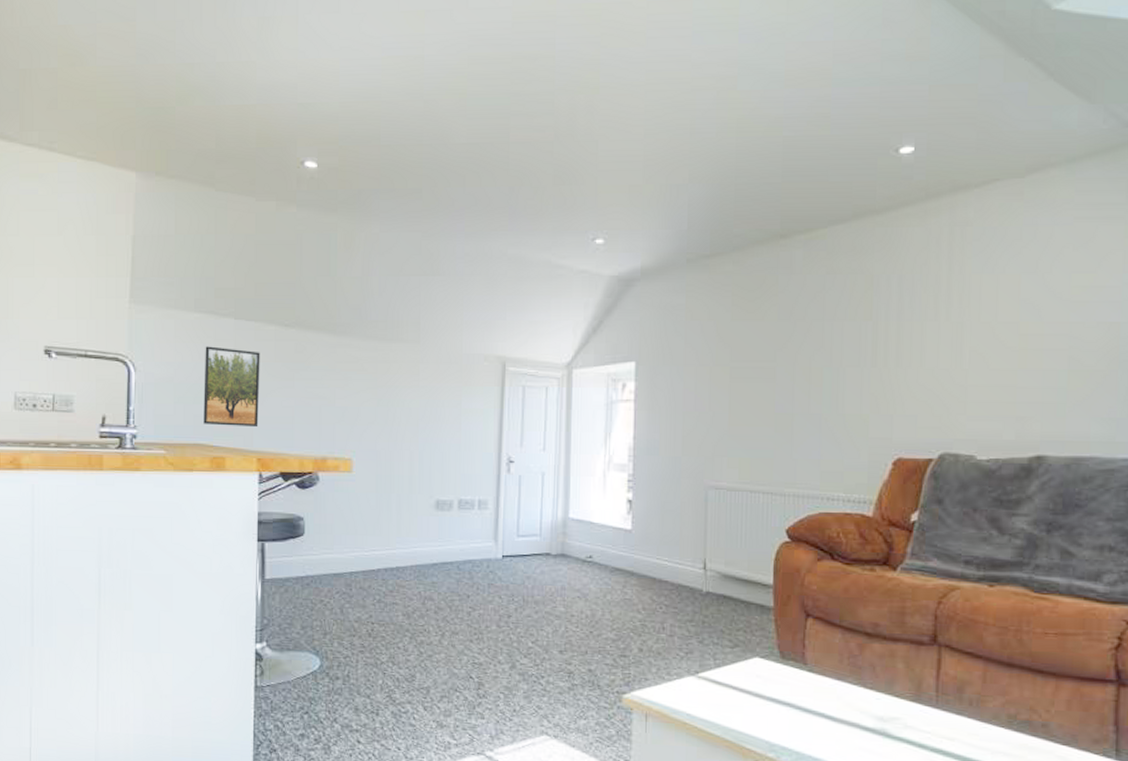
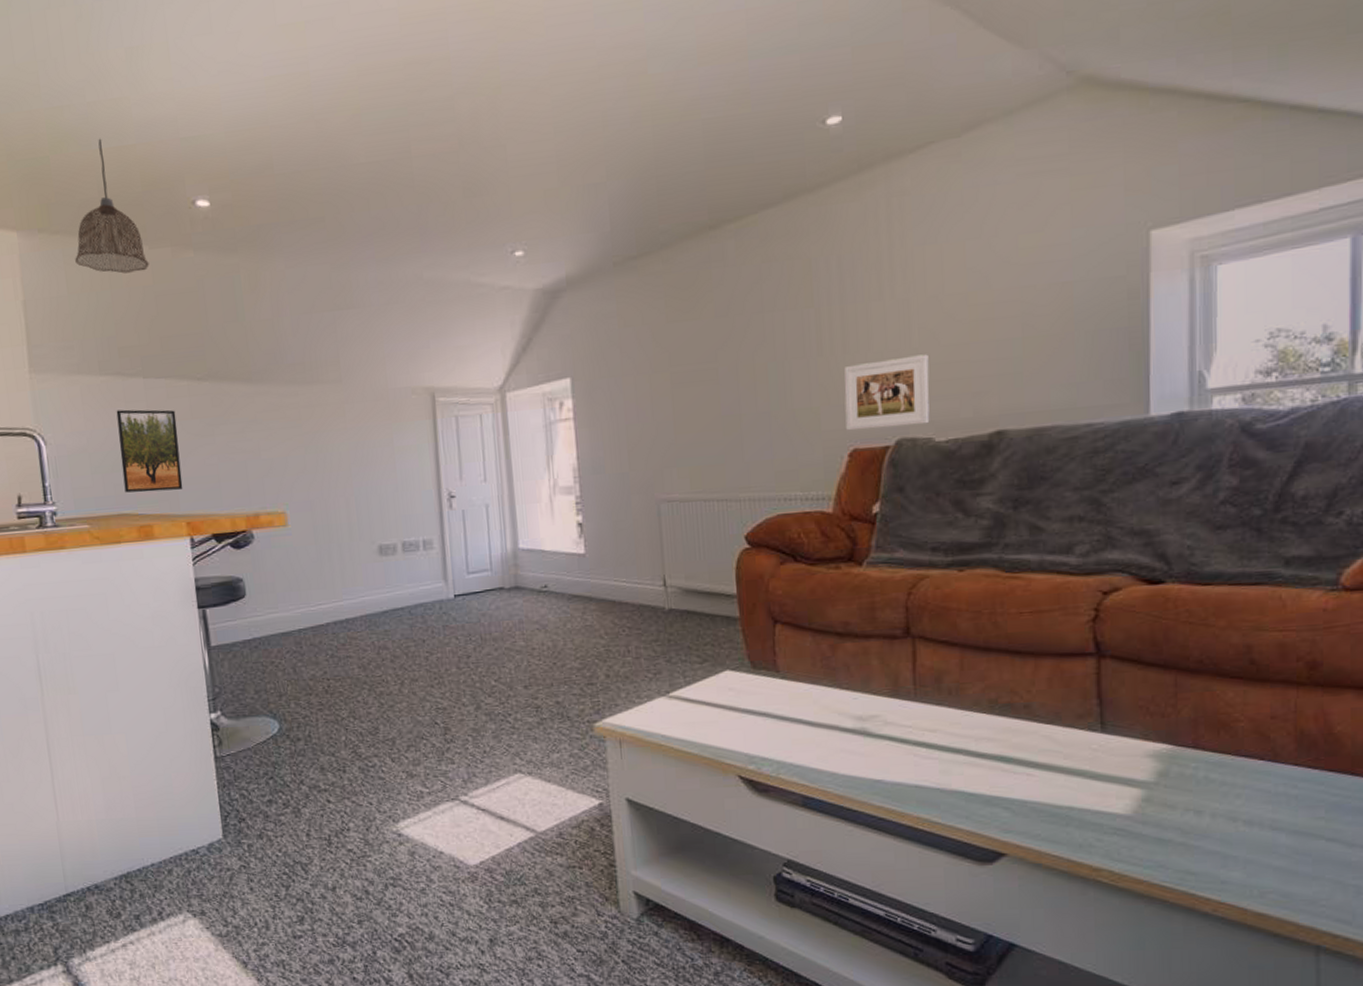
pendant lamp: none [186,95,254,221] -> present [75,138,149,274]
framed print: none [893,376,977,442] -> present [844,354,930,431]

